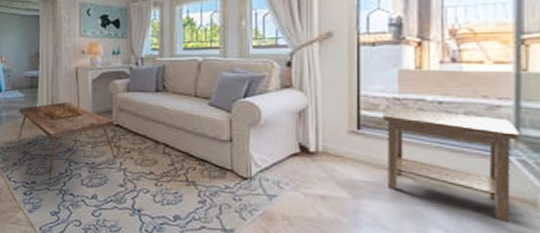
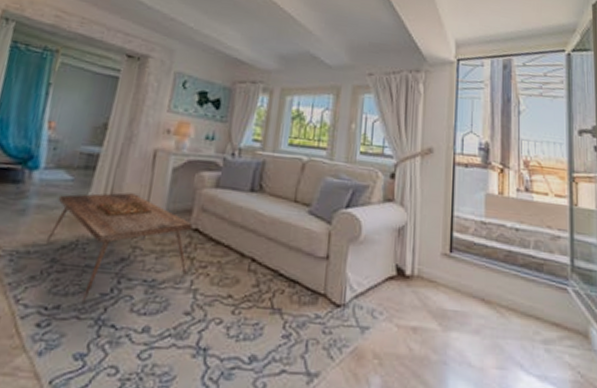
side table: present [382,106,519,223] -> none [471,230,574,356]

